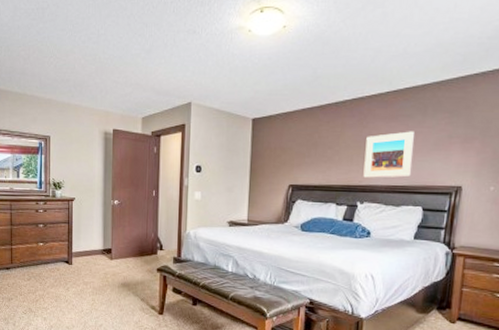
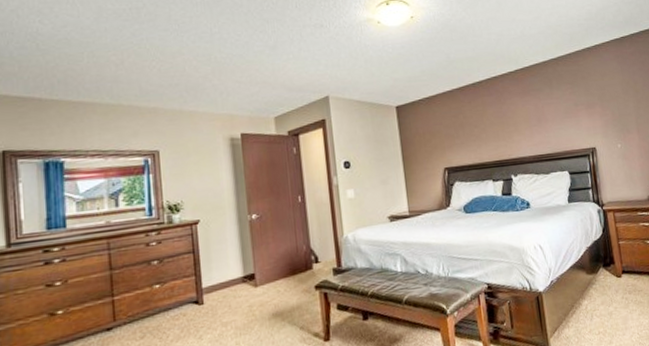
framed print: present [363,131,414,178] -> none [507,103,553,151]

